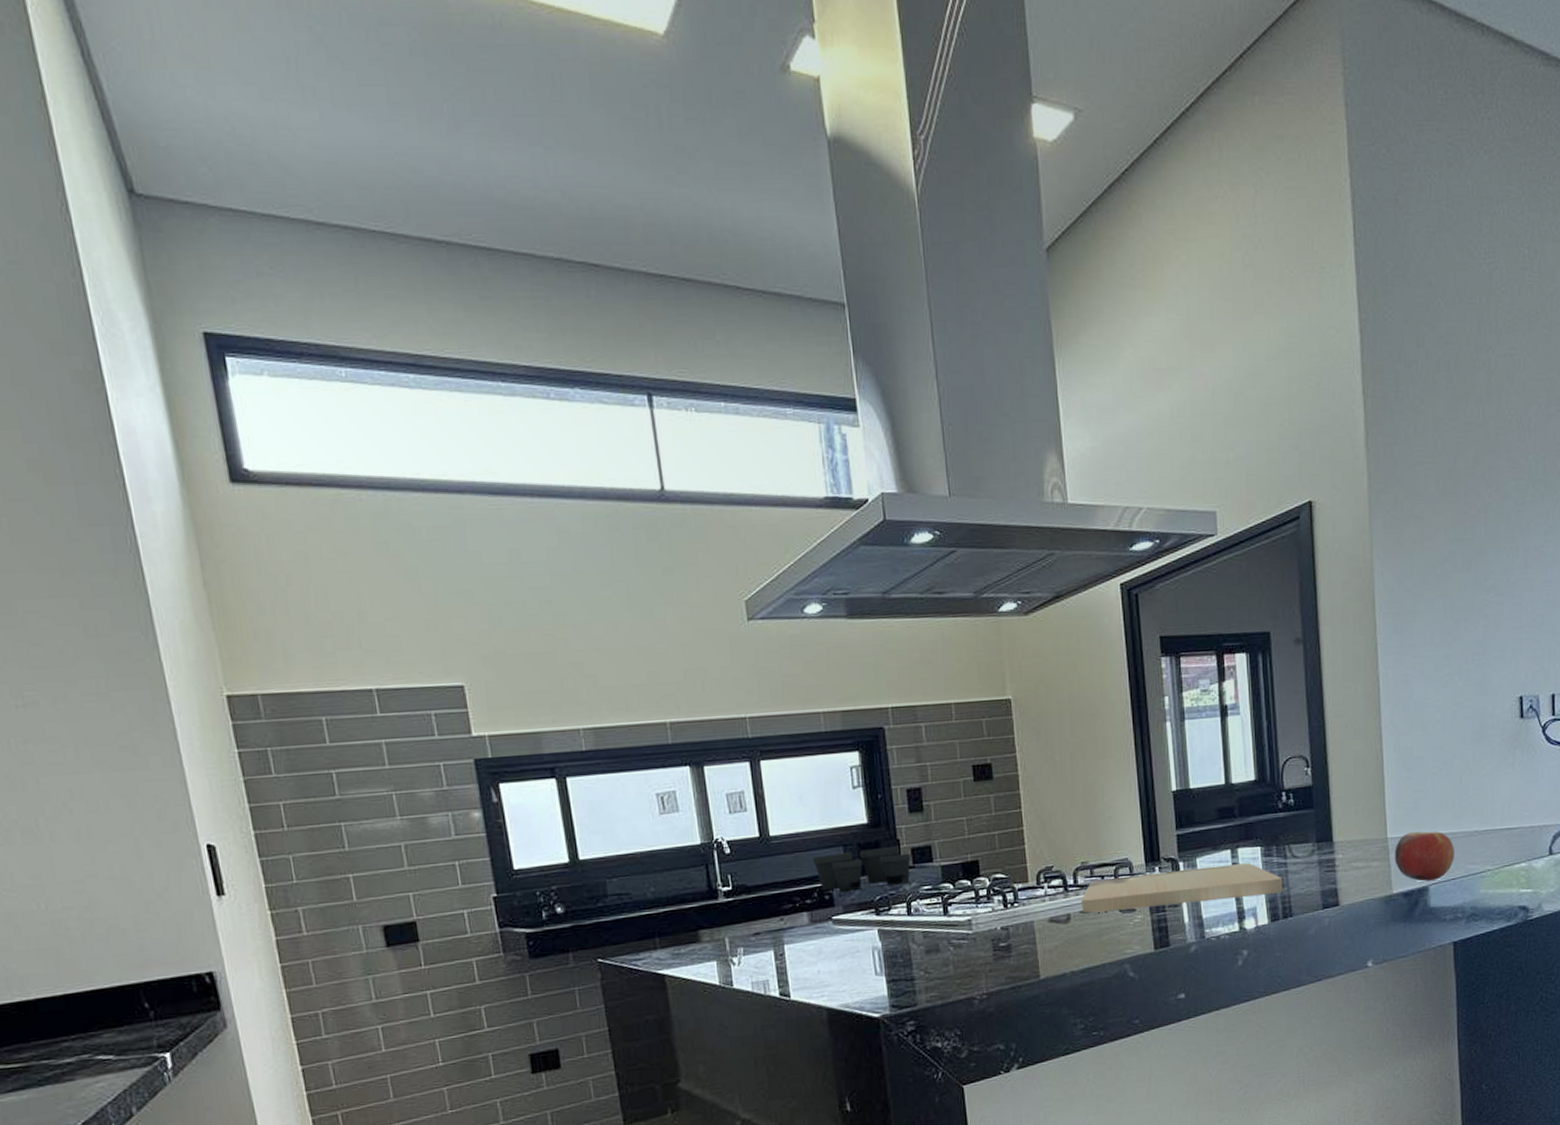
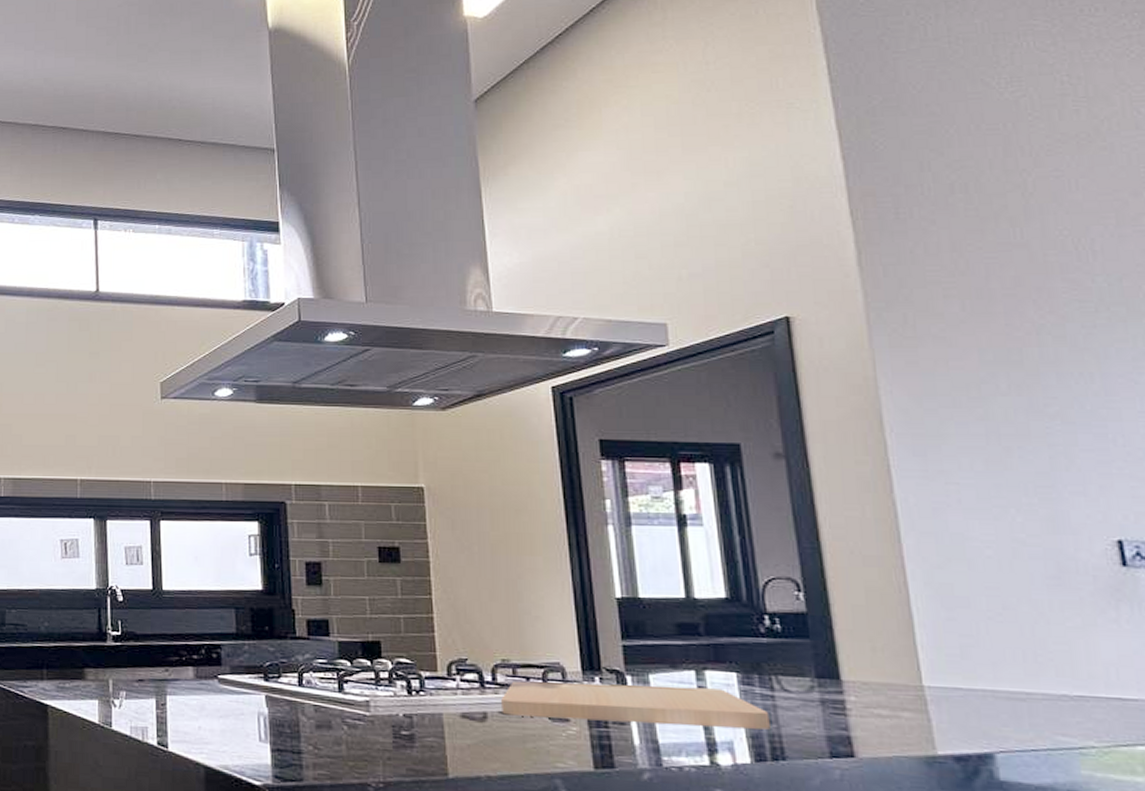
flower pot: present [812,847,911,891] -> none [203,614,306,654]
fruit: present [1395,831,1454,882] -> none [935,684,1033,749]

